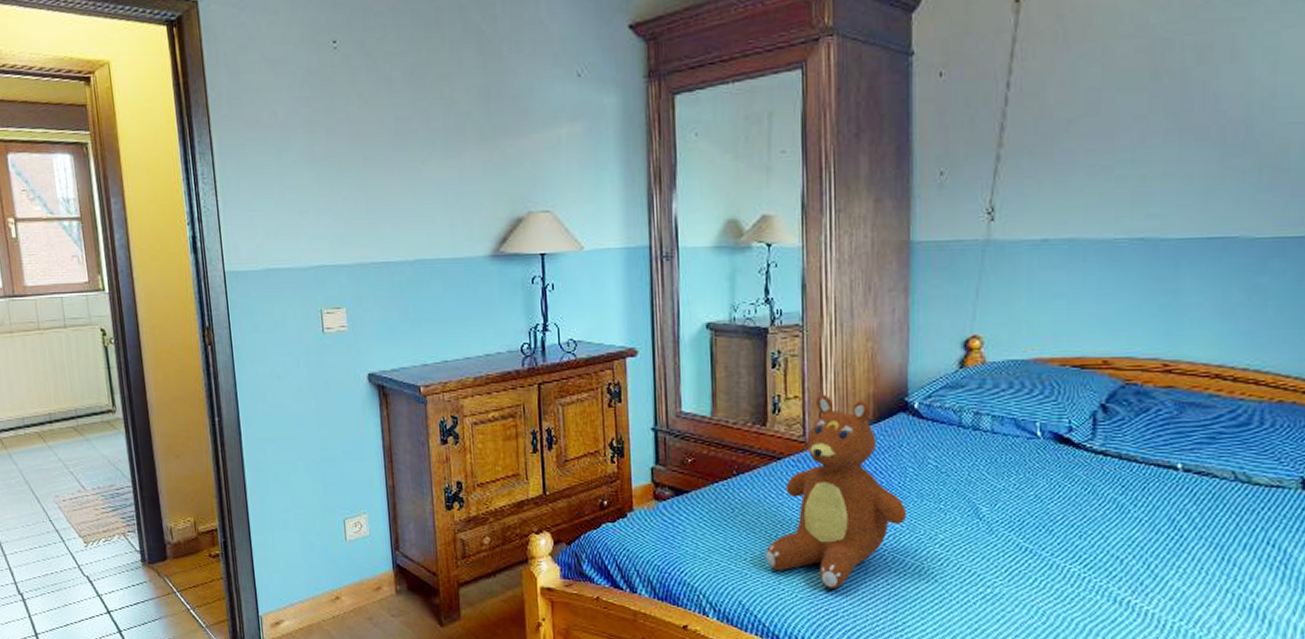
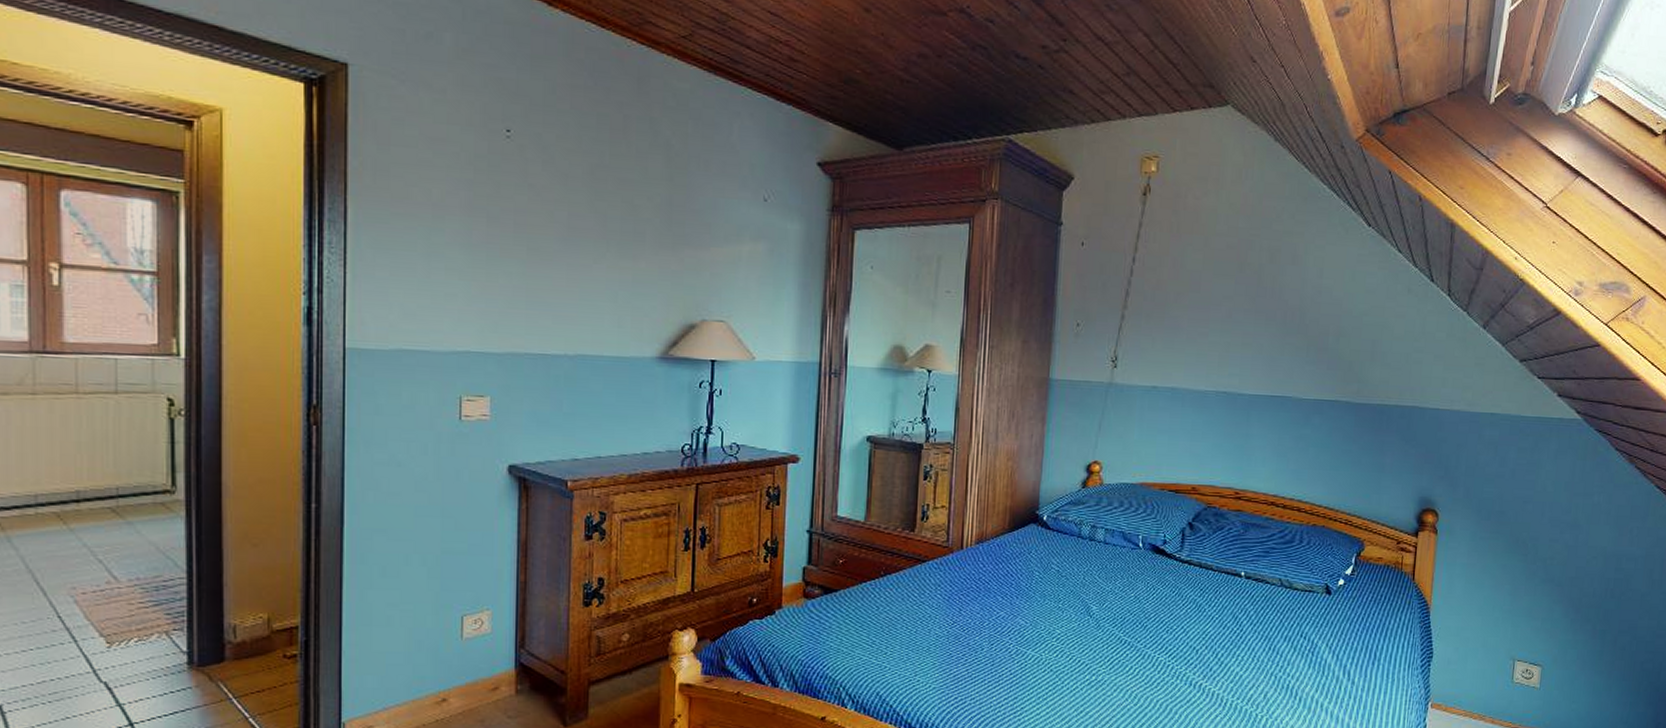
teddy bear: present [765,394,907,589] -> none [904,505,1031,679]

